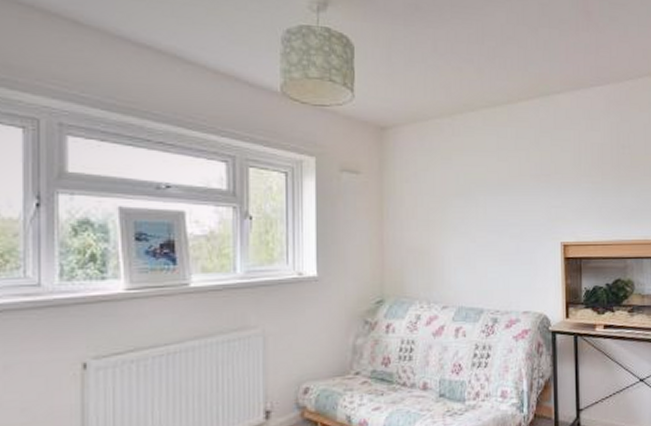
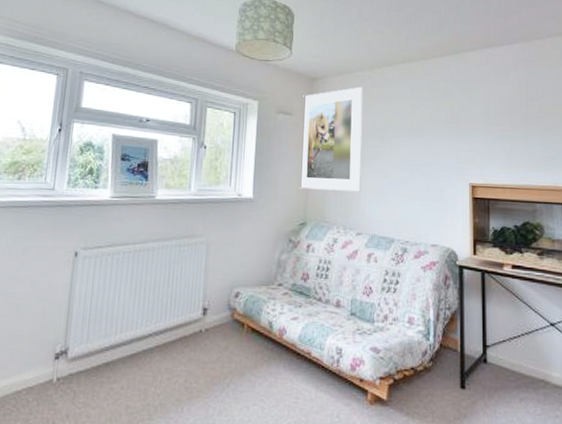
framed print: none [371,136,445,261] -> present [299,86,364,192]

